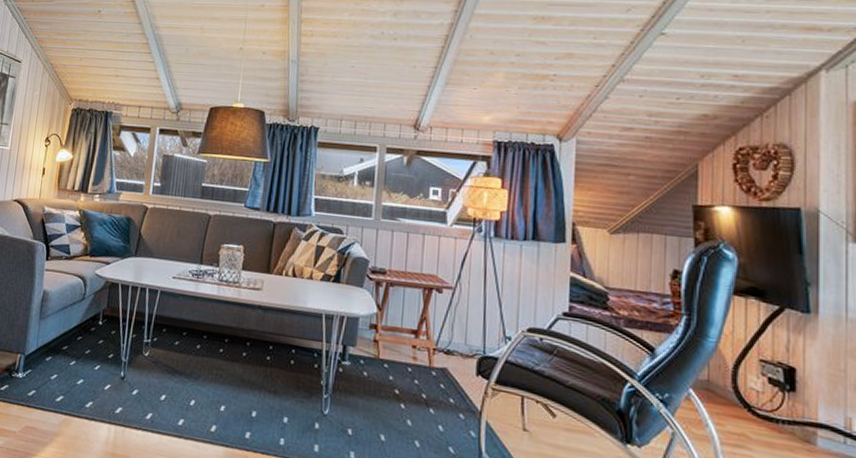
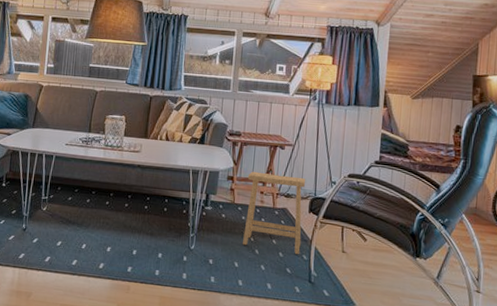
footstool: none [391,319,472,430] -> present [243,171,306,255]

